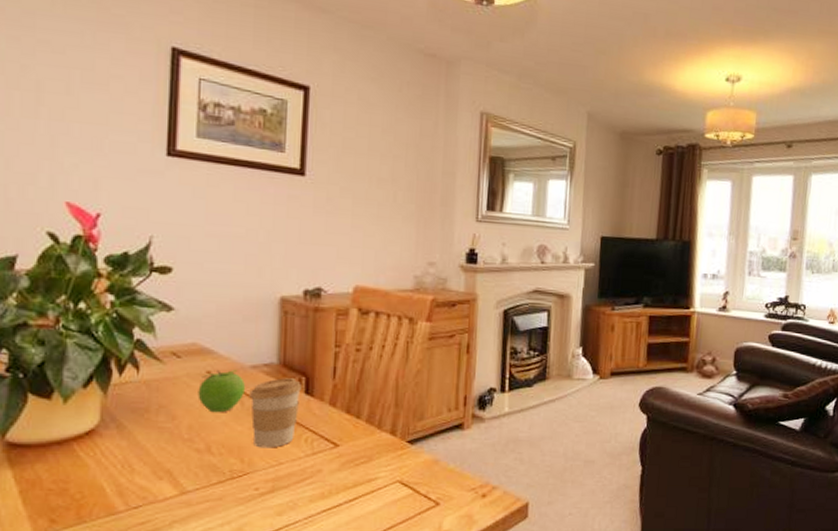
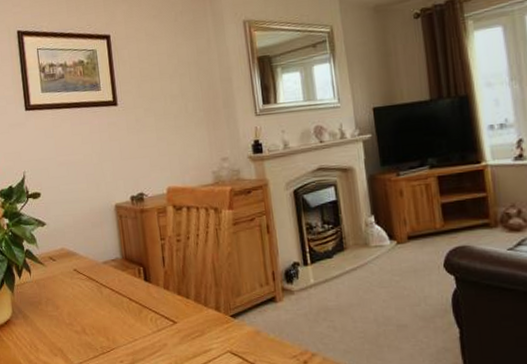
fruit: present [198,369,246,413] -> none [70,266,102,302]
coffee cup: present [249,378,301,448] -> none [105,269,142,328]

